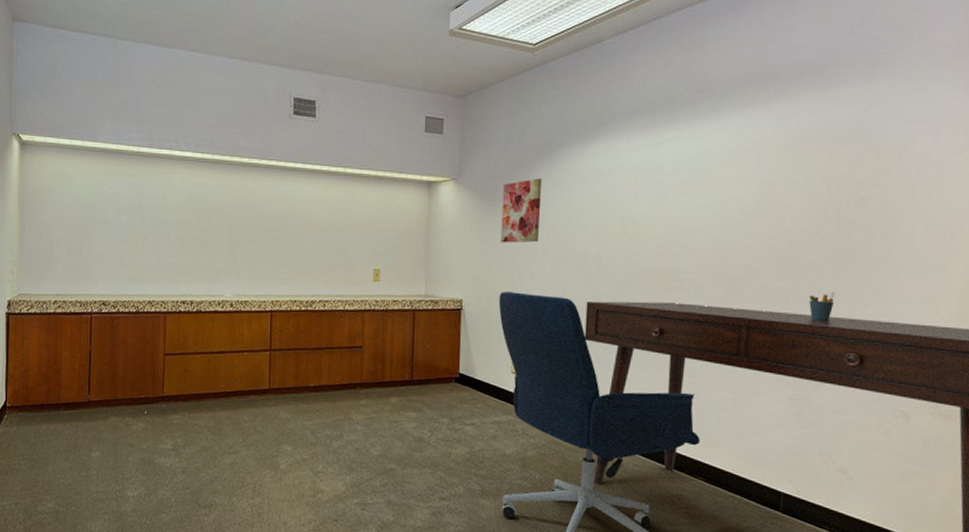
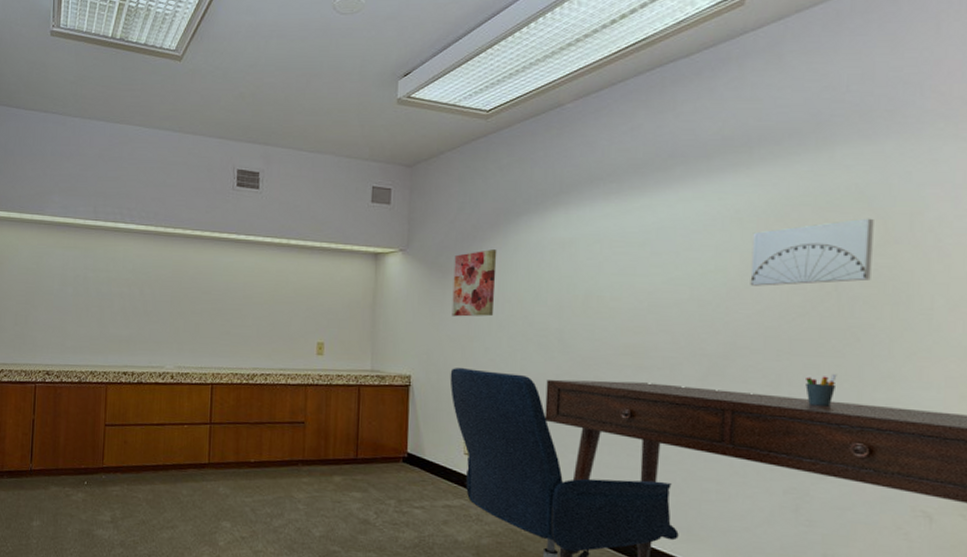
wall art: none [764,151,869,213] -> present [750,218,874,286]

